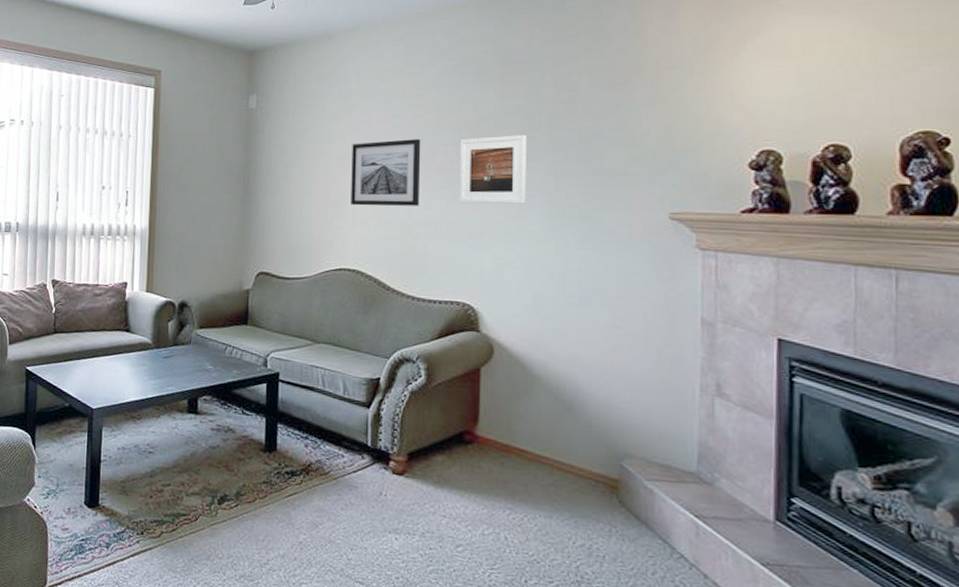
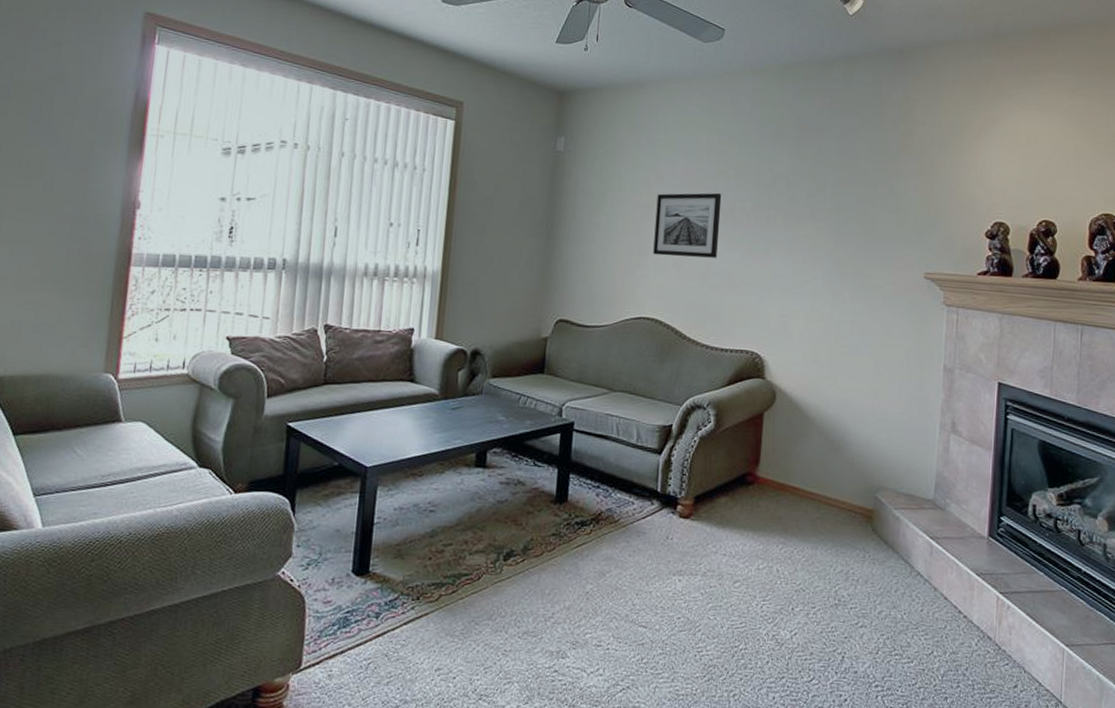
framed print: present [459,135,528,204] -> none [753,195,815,260]

